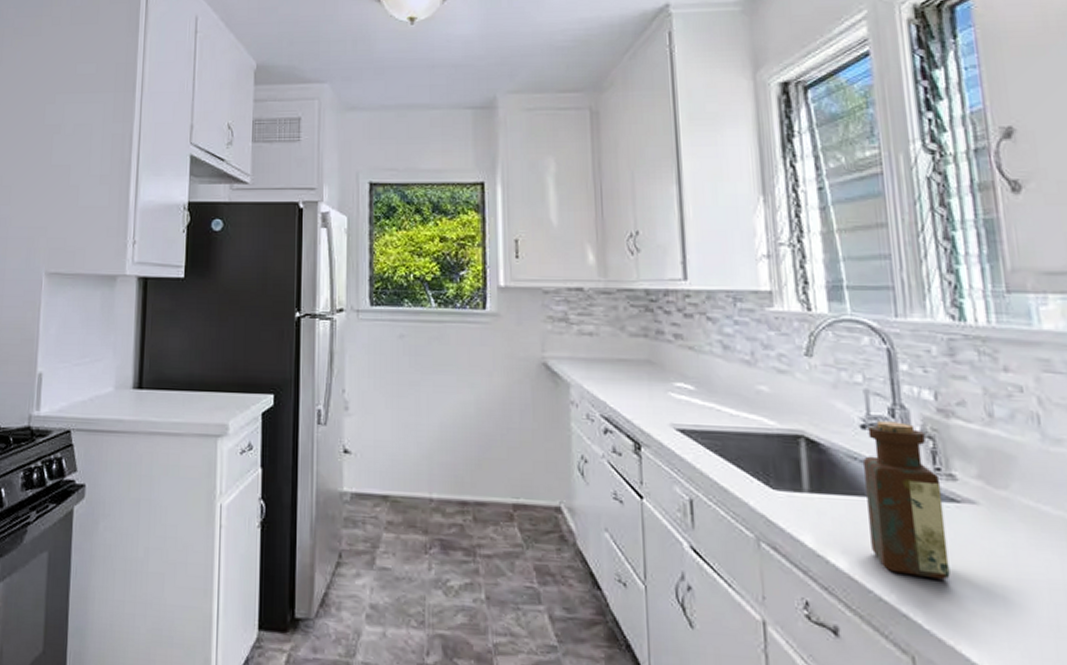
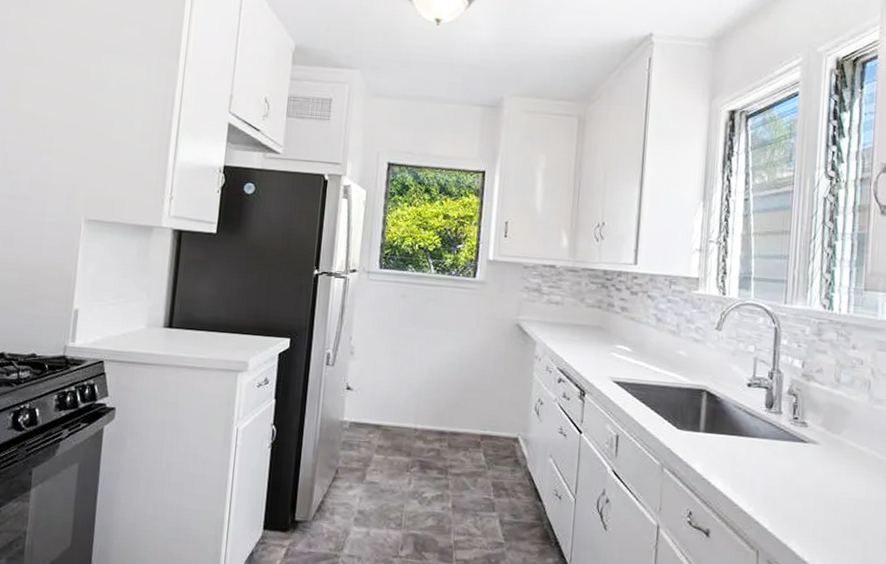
bottle: present [864,421,950,580] -> none [741,381,796,498]

